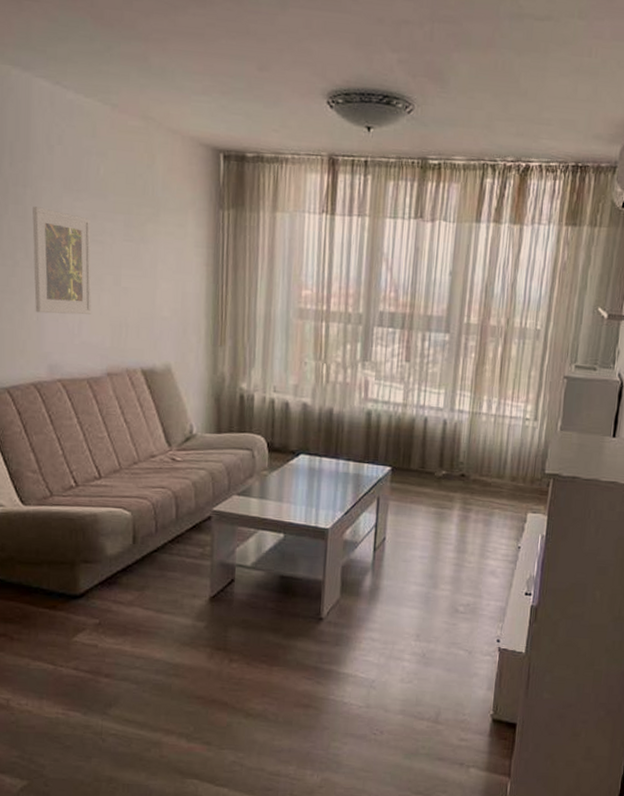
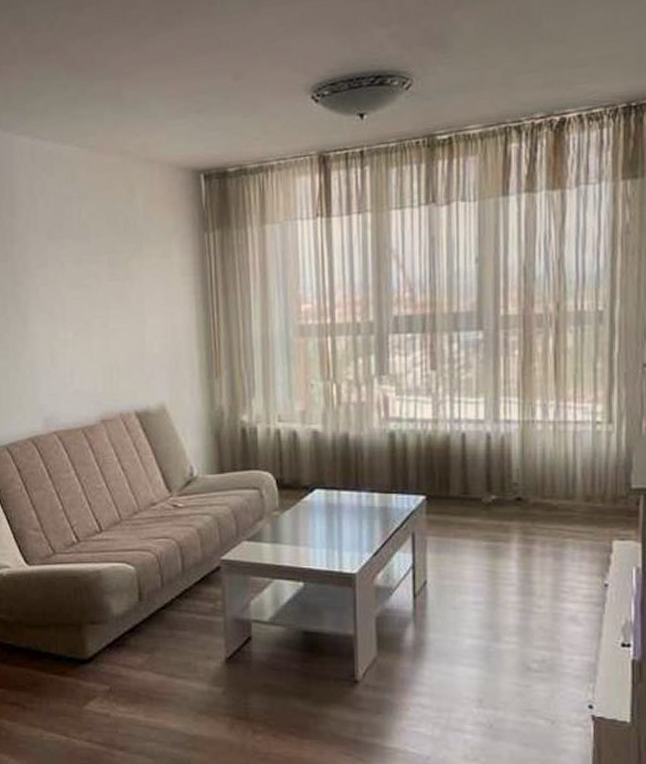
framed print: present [32,206,92,315] -> none [21,260,83,366]

